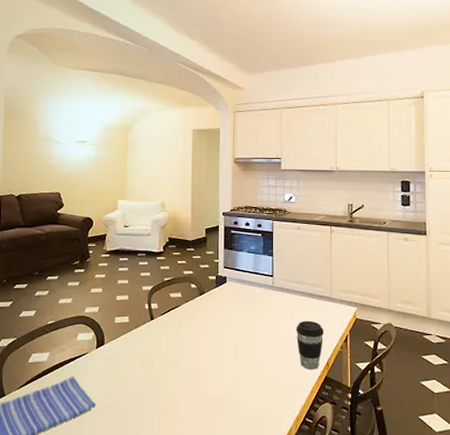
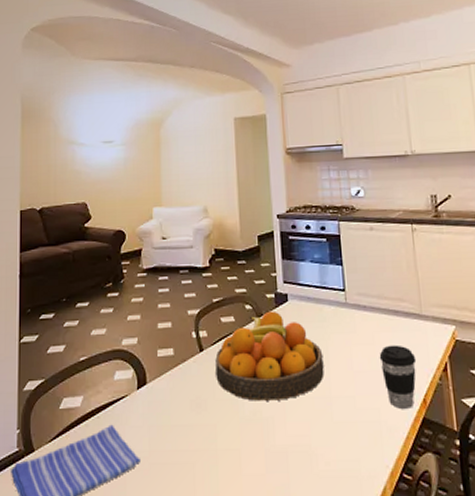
fruit bowl: none [163,290,251,360] -> present [215,311,324,401]

